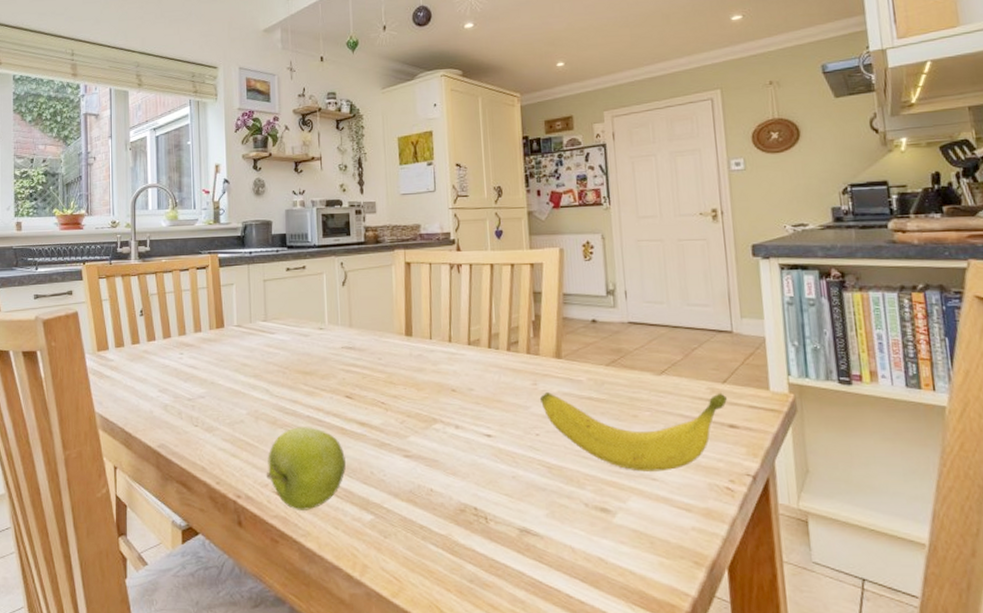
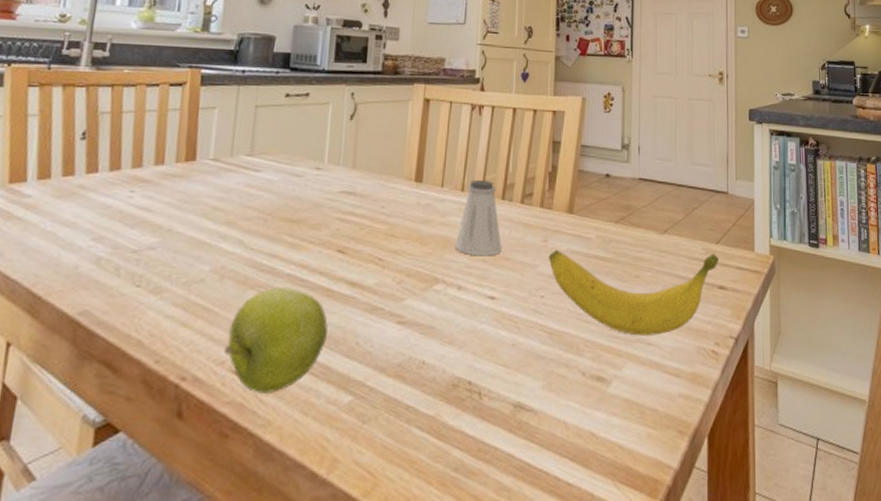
saltshaker: none [448,332,493,399] -> present [454,180,502,256]

